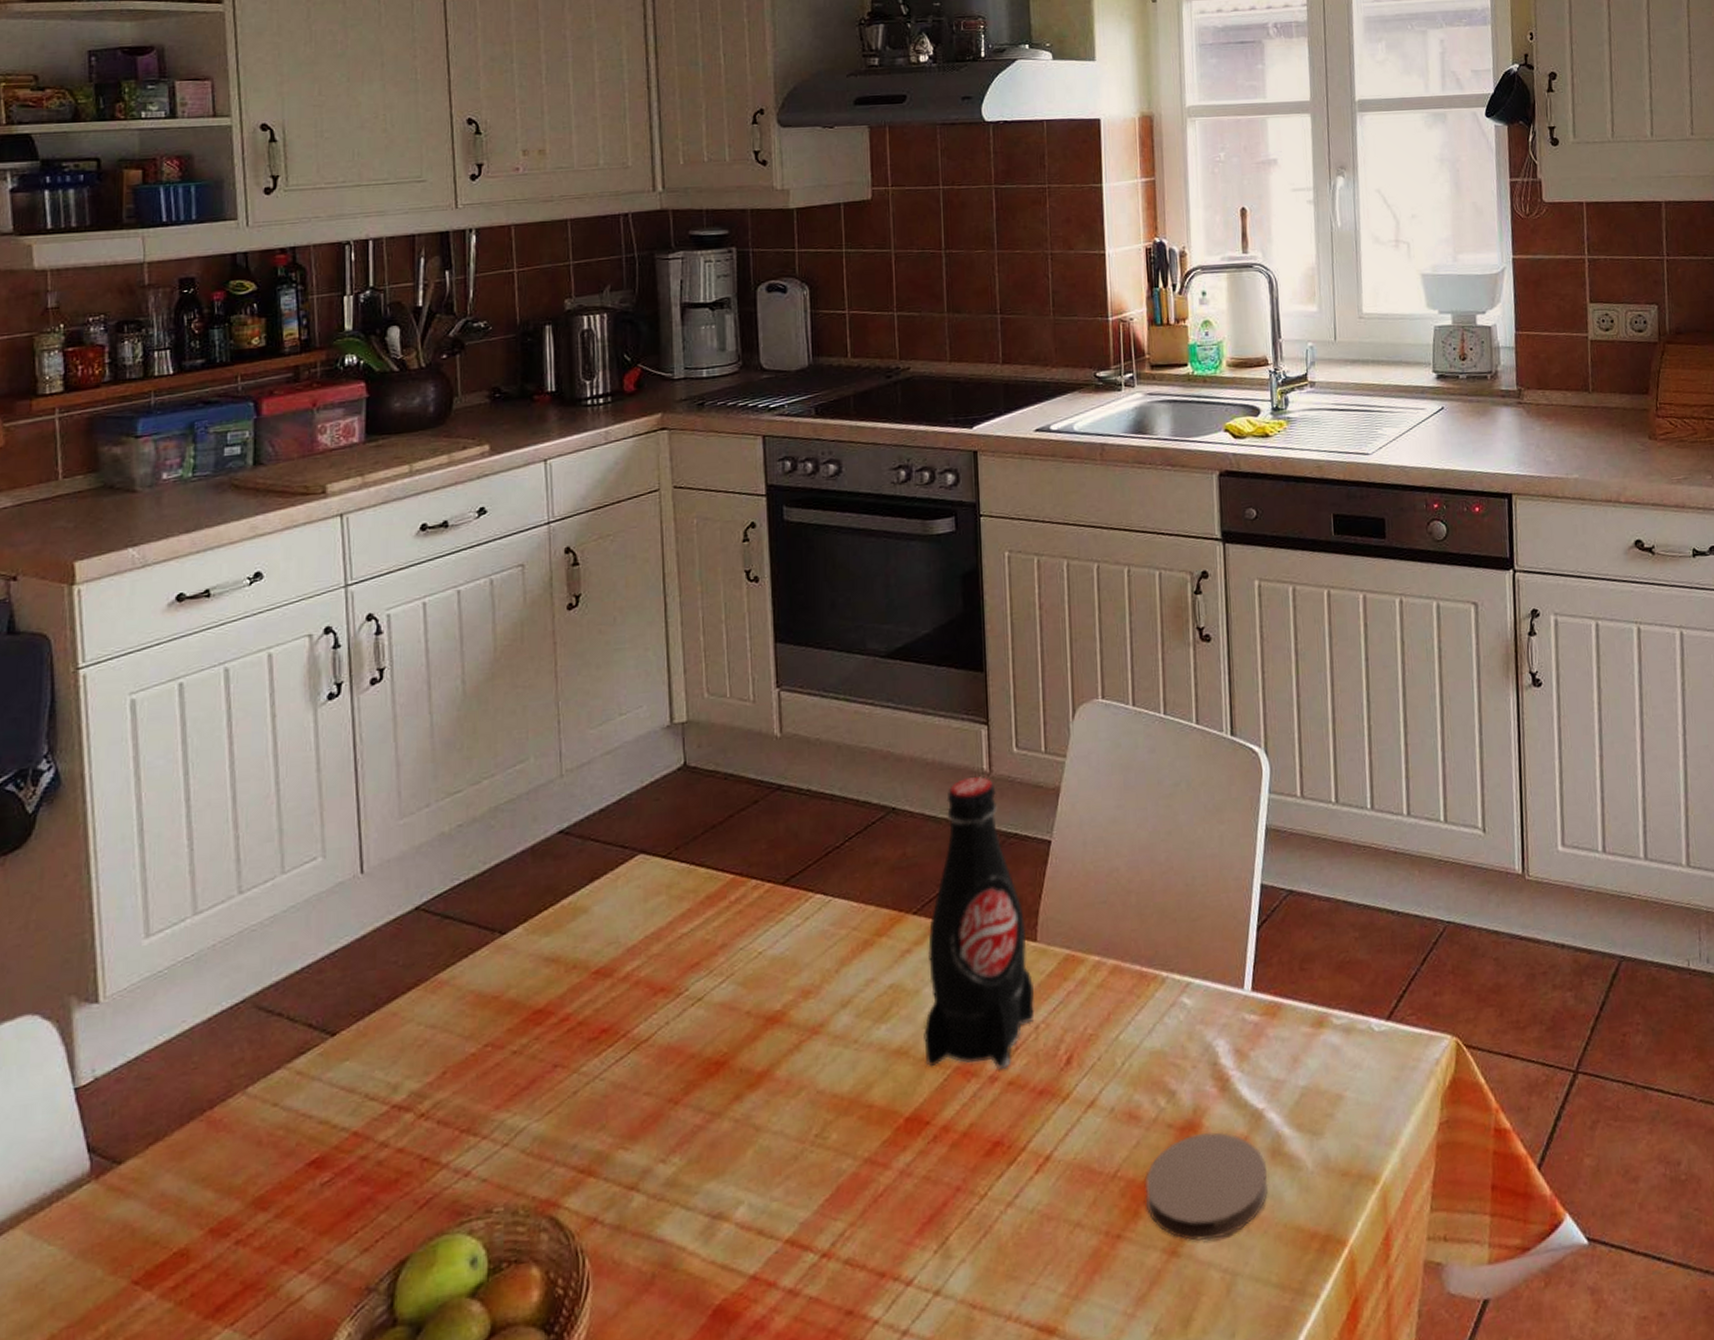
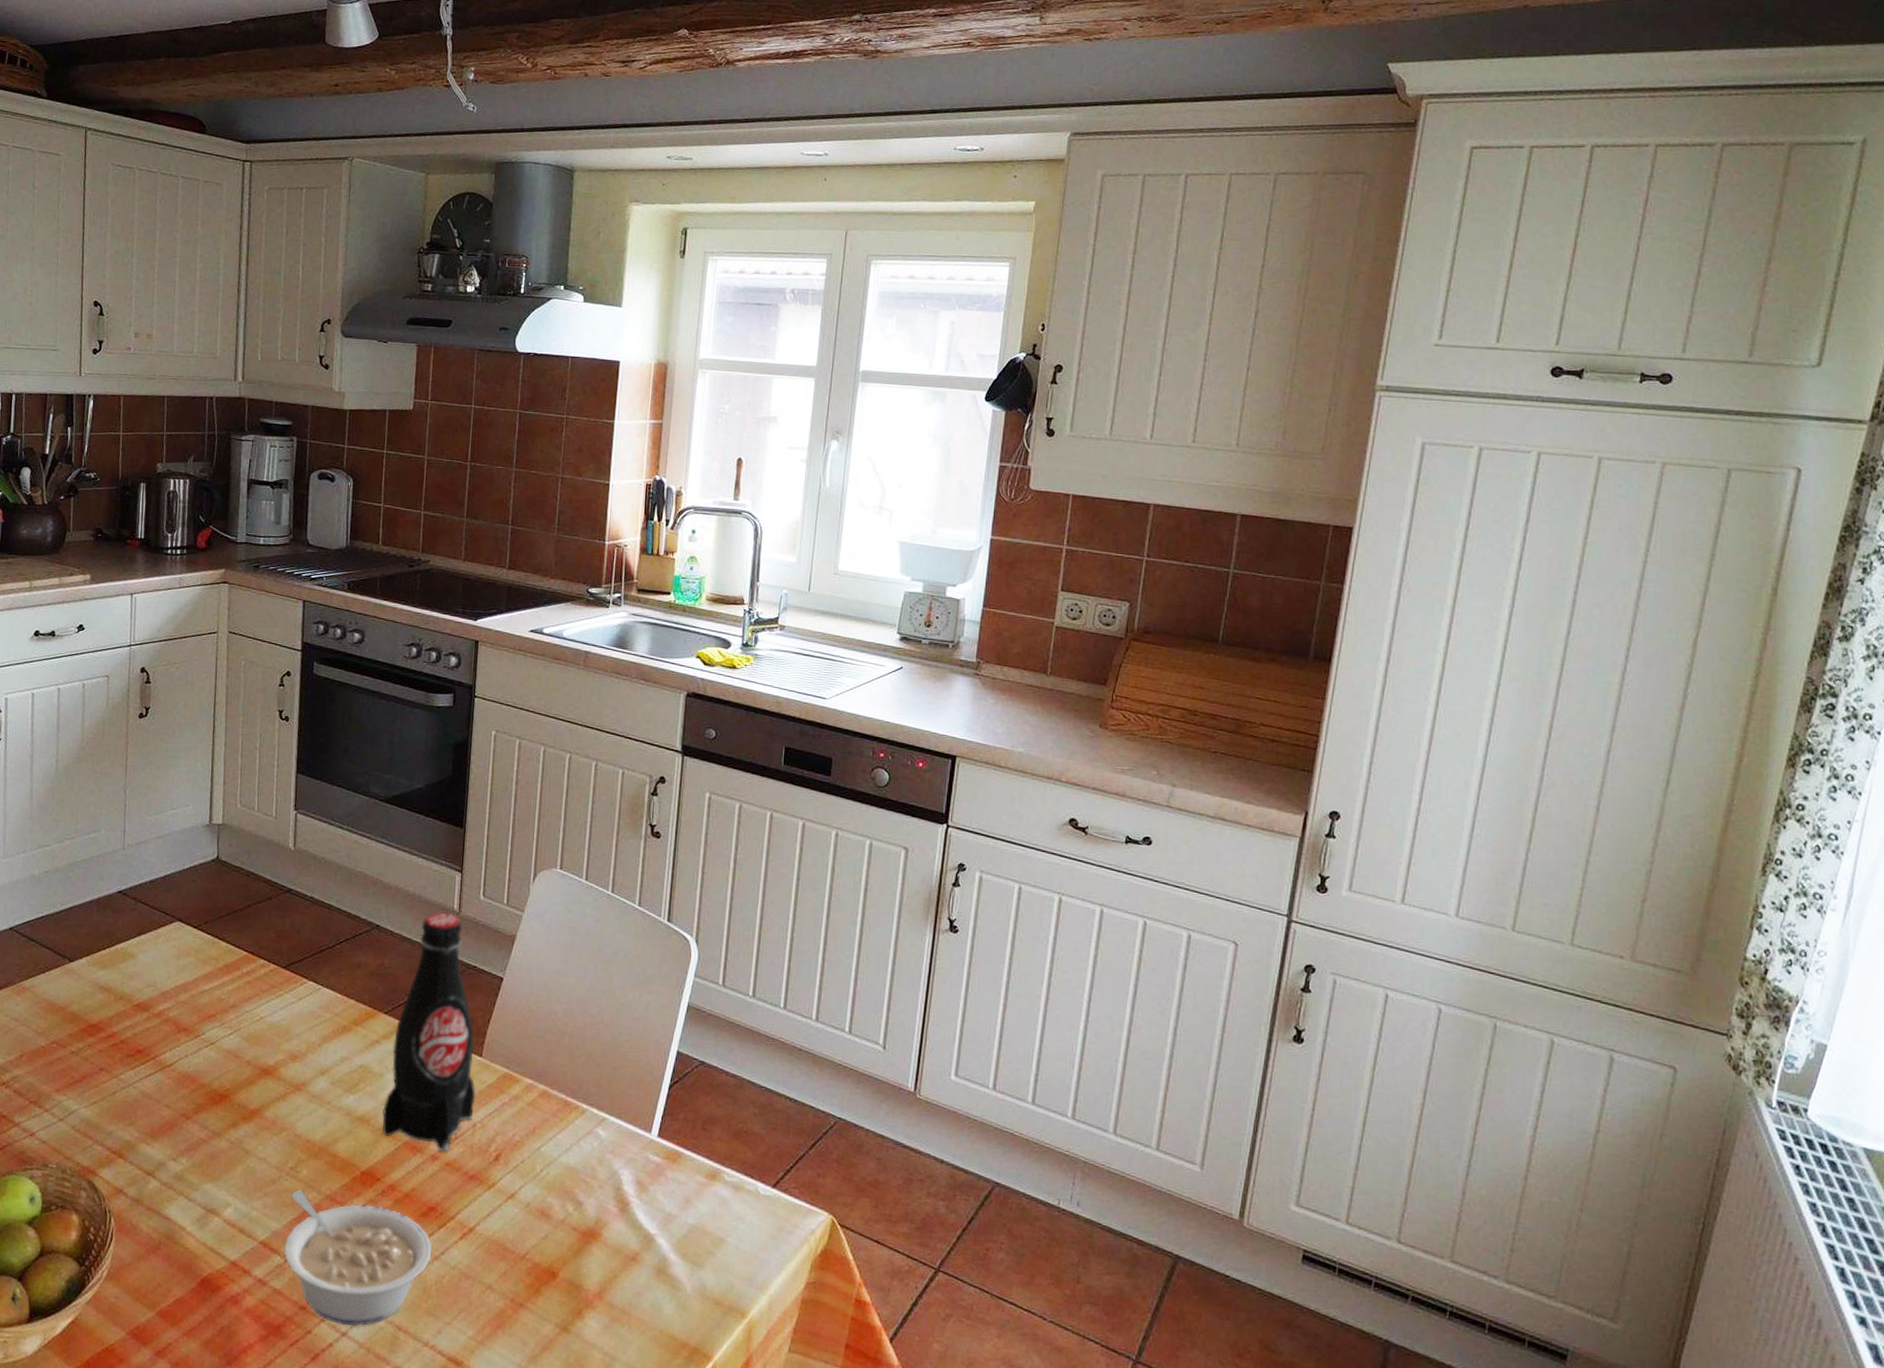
legume: none [817,1156,1003,1322] -> present [283,1189,432,1326]
coaster: present [1145,1132,1268,1241] -> none [547,1241,651,1327]

